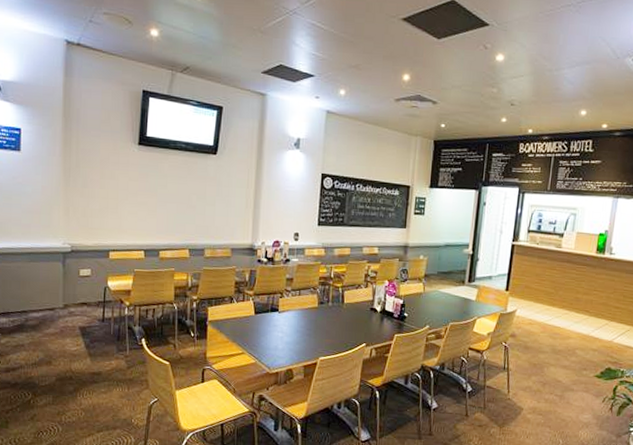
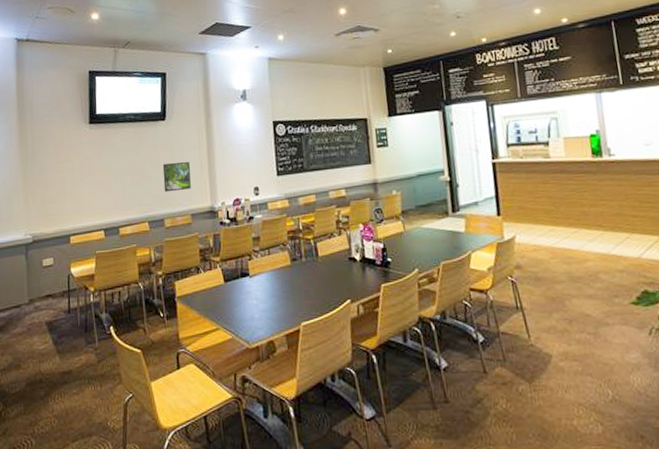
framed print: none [207,196,235,225] -> present [162,162,191,193]

